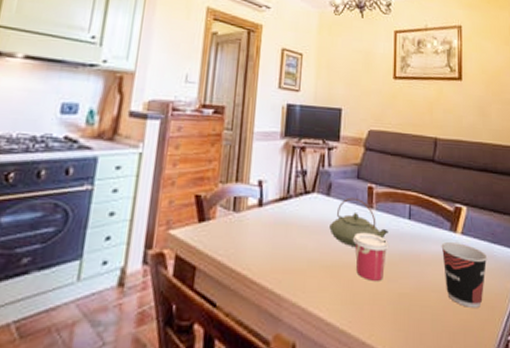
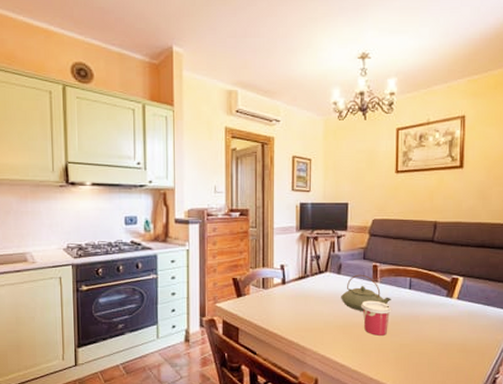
cup: present [441,242,488,309] -> none [438,306,481,355]

